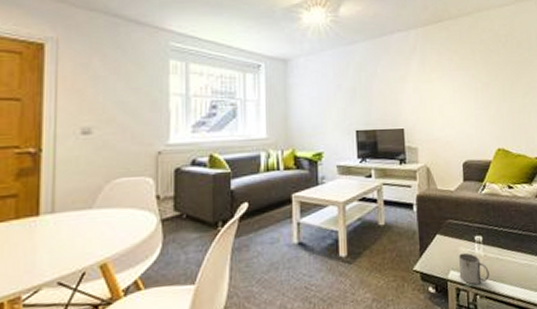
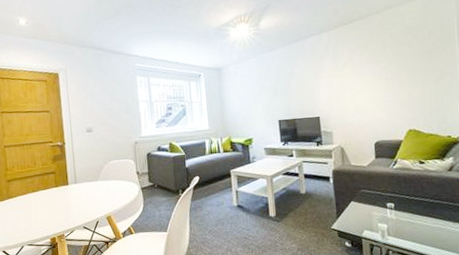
mug: present [458,252,489,285] -> none [371,216,401,242]

